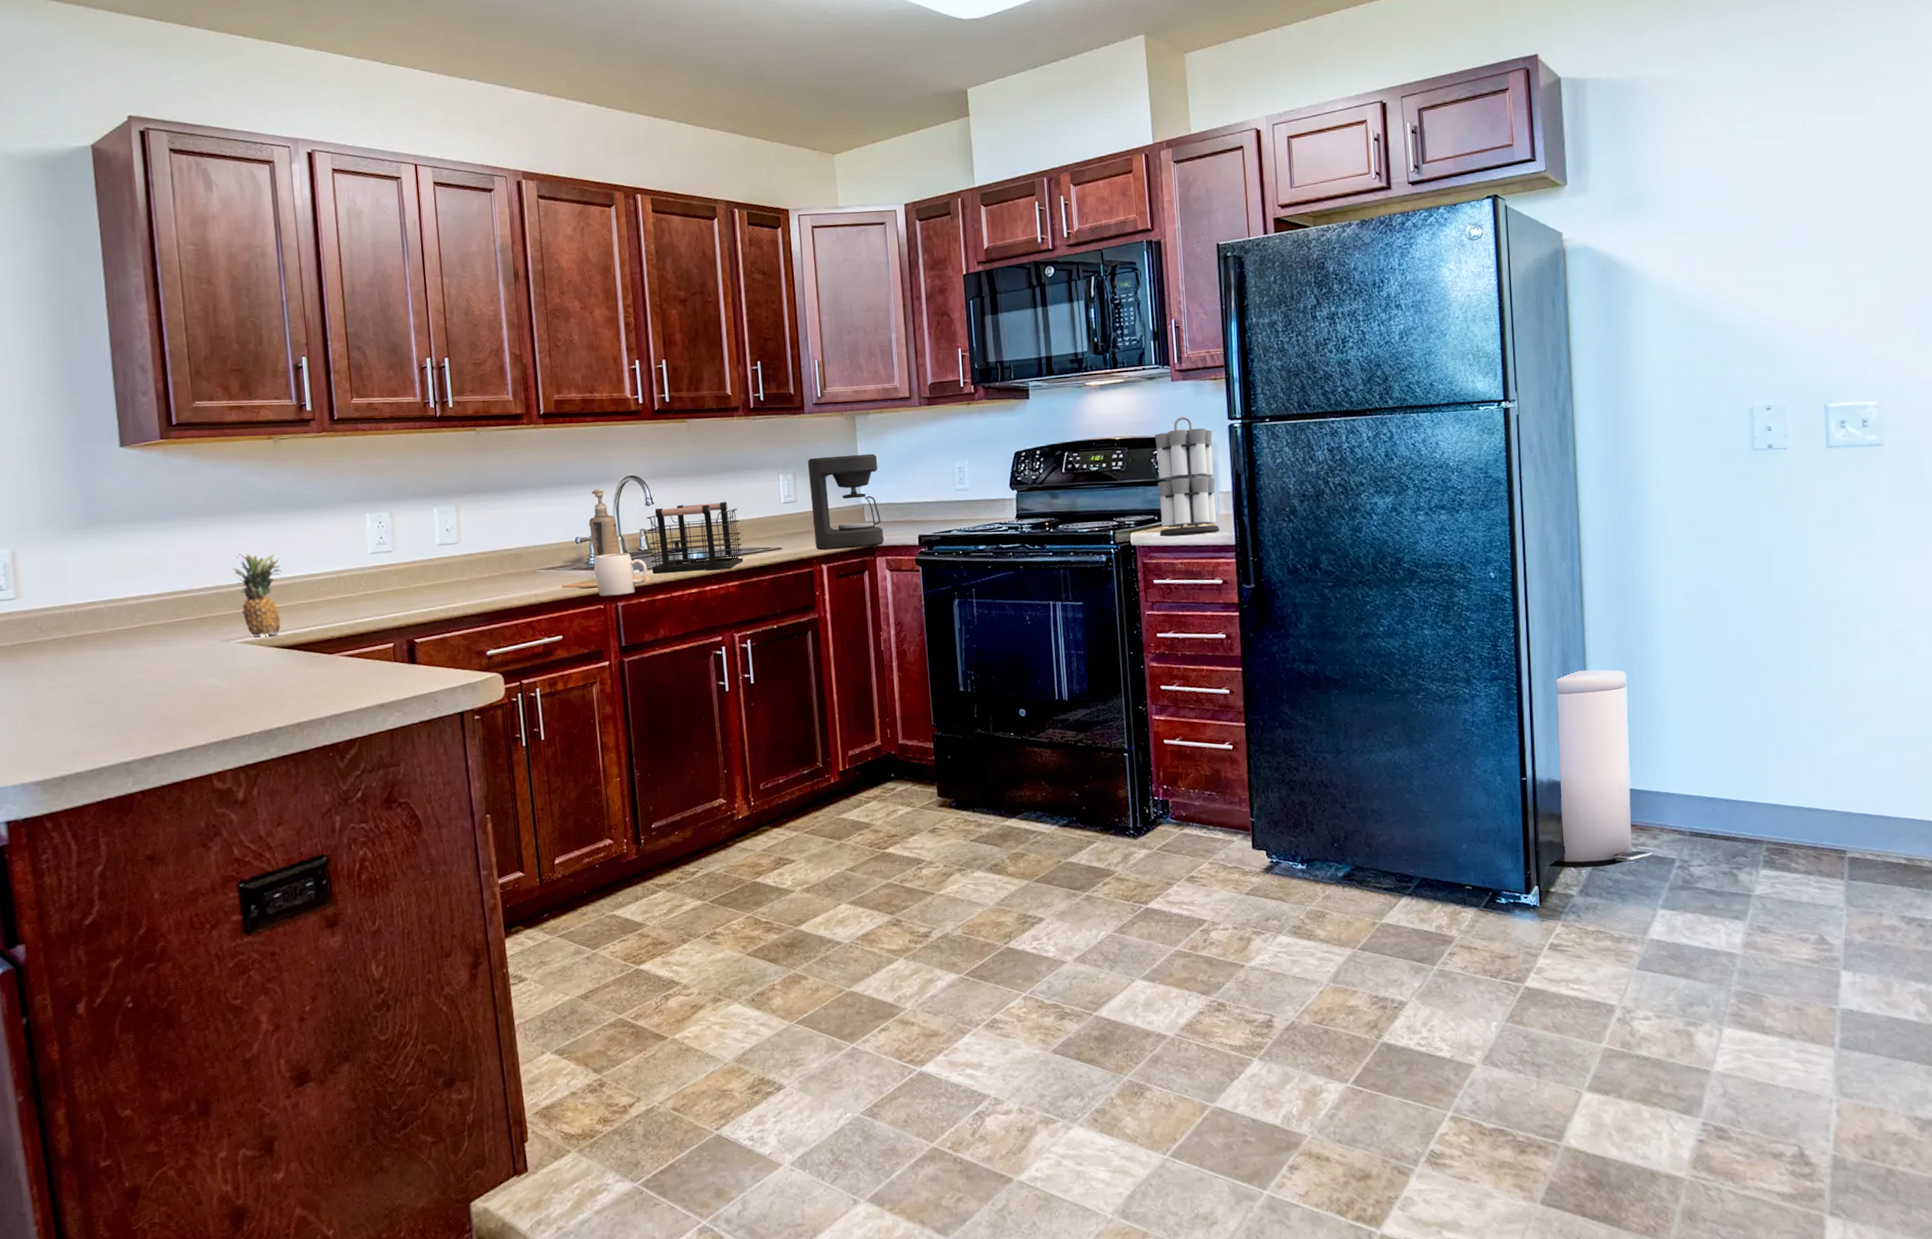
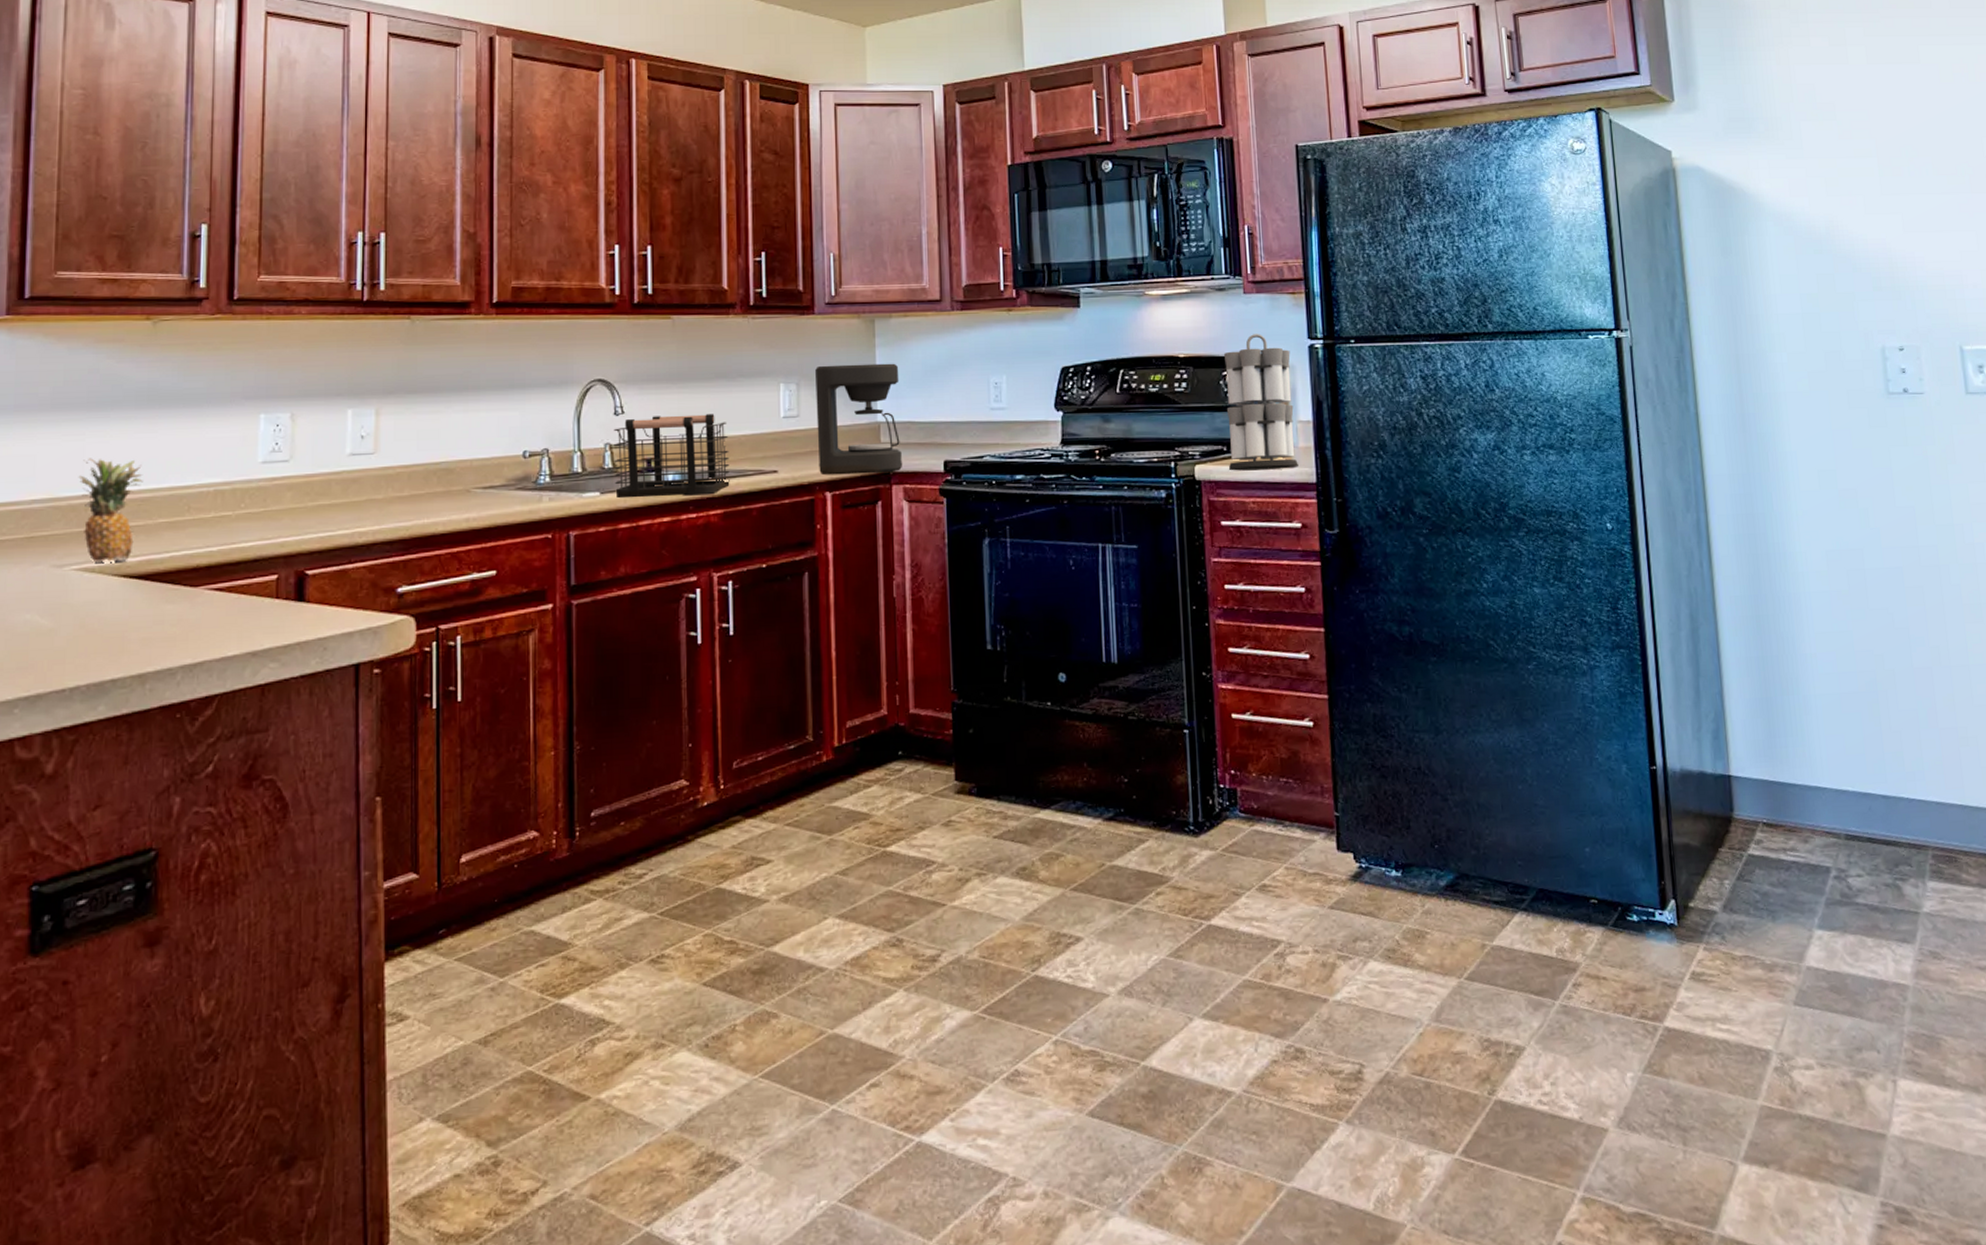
soap dispenser: present [561,489,651,589] -> none [500,393,614,513]
mug: present [593,553,648,597] -> none [543,471,610,524]
pedal bin: present [1549,670,1654,868] -> none [1686,639,1806,878]

